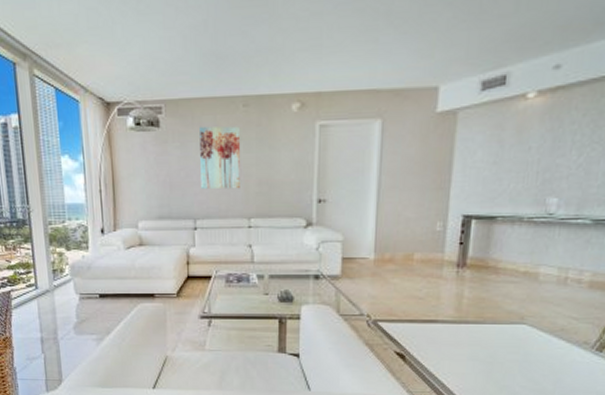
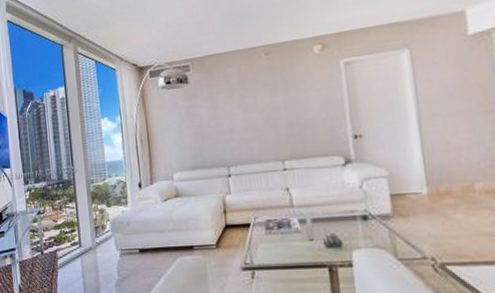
wall art: present [200,125,241,190] -> none [225,73,271,137]

